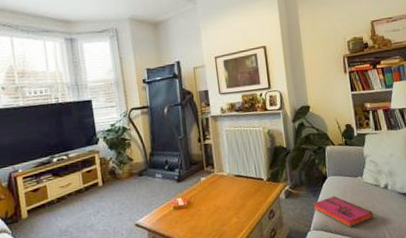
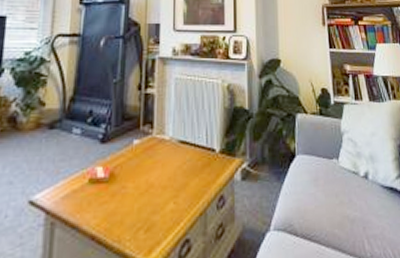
hardback book: present [313,196,373,228] -> none [276,182,350,230]

